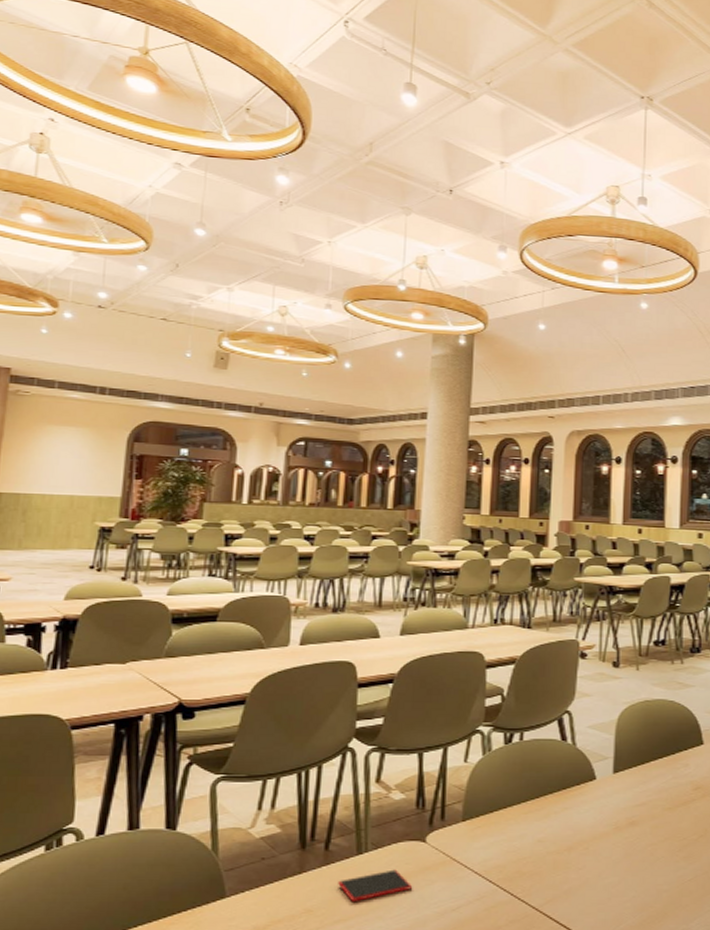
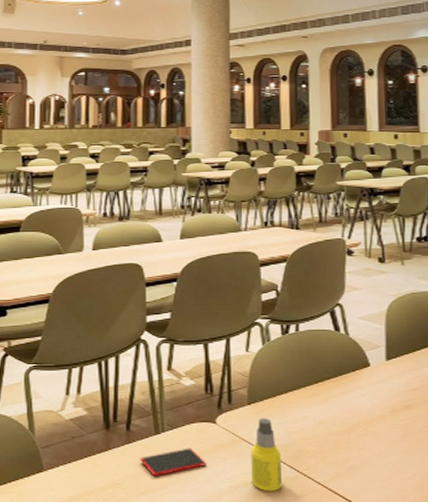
bottle: none [461,836,494,917] -> present [251,418,282,491]

